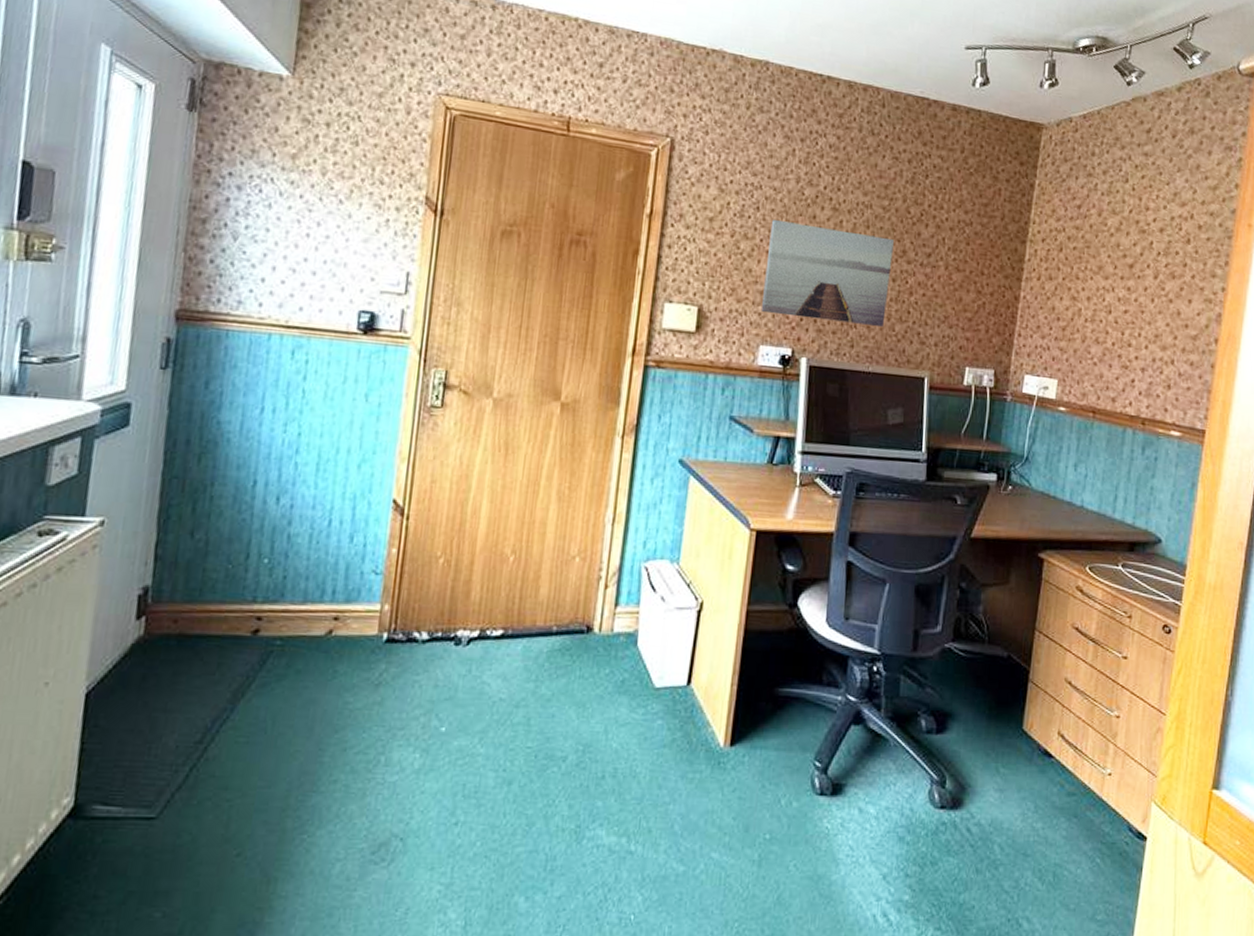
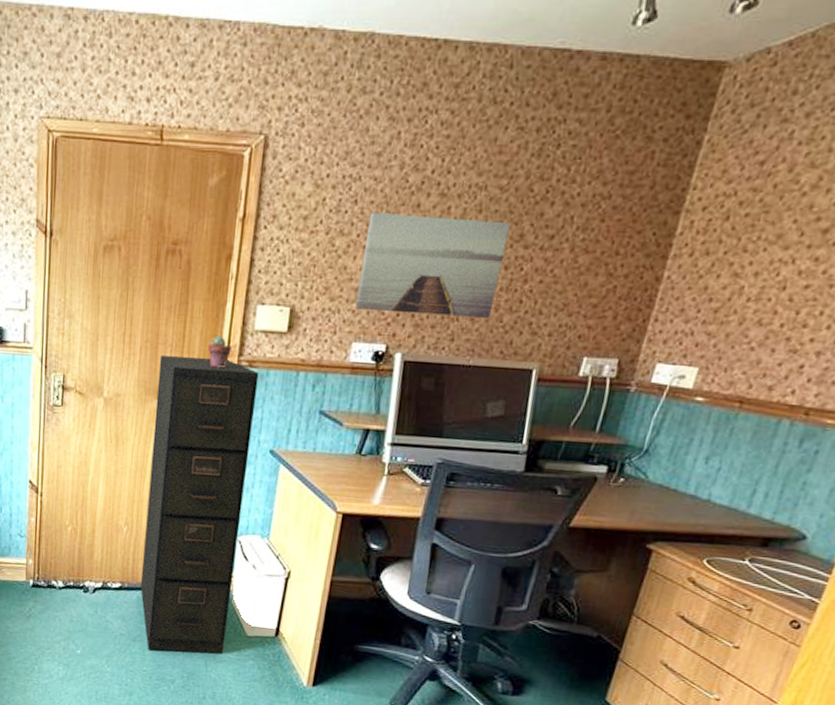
filing cabinet: none [527,352,667,718] -> present [140,356,259,654]
potted succulent: none [613,333,638,368] -> present [208,335,232,368]

